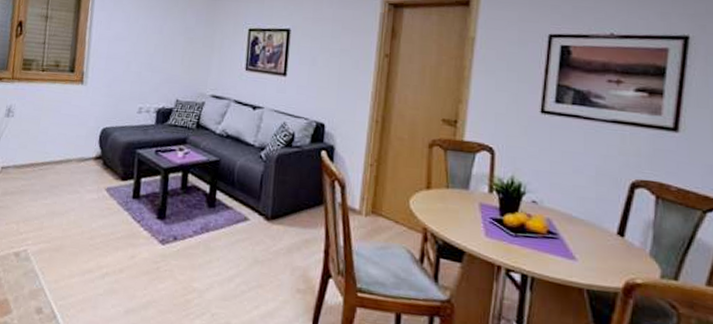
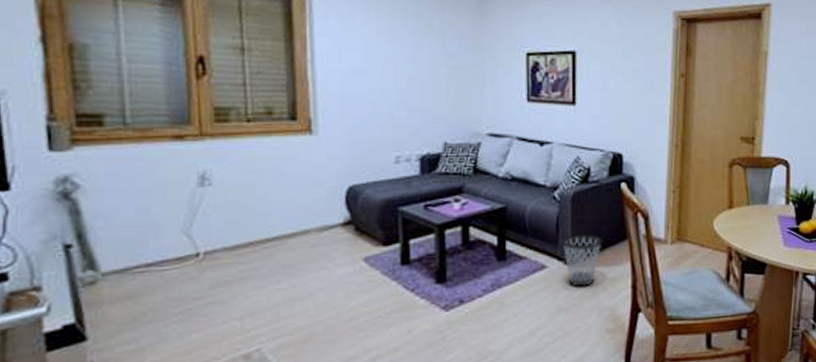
wastebasket: none [264,192,300,244] -> present [562,233,602,287]

